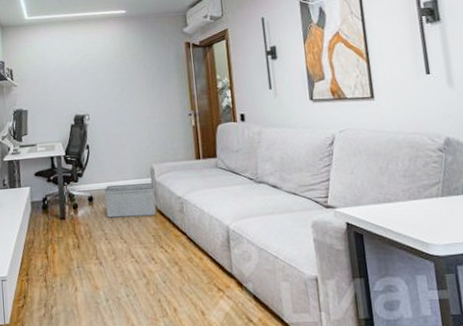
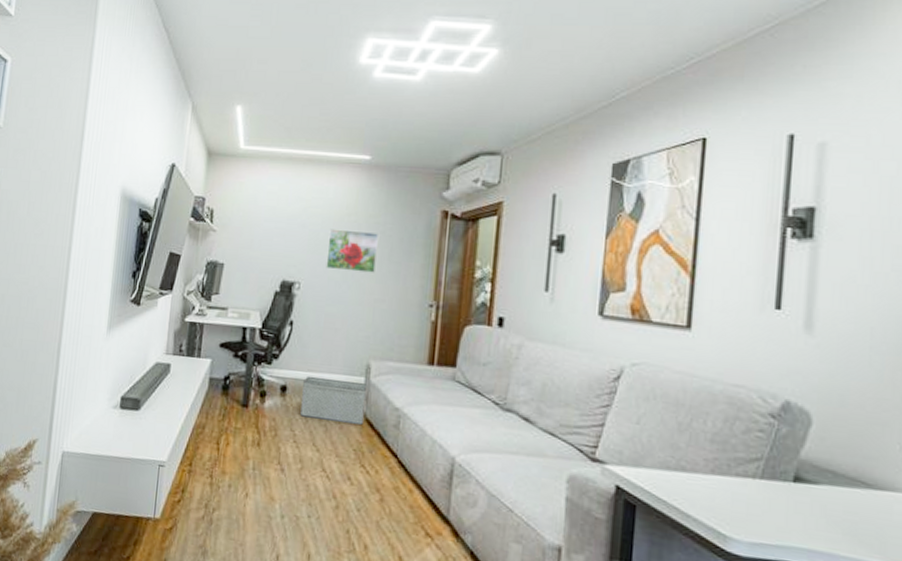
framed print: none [104,67,144,101] -> present [326,228,378,273]

